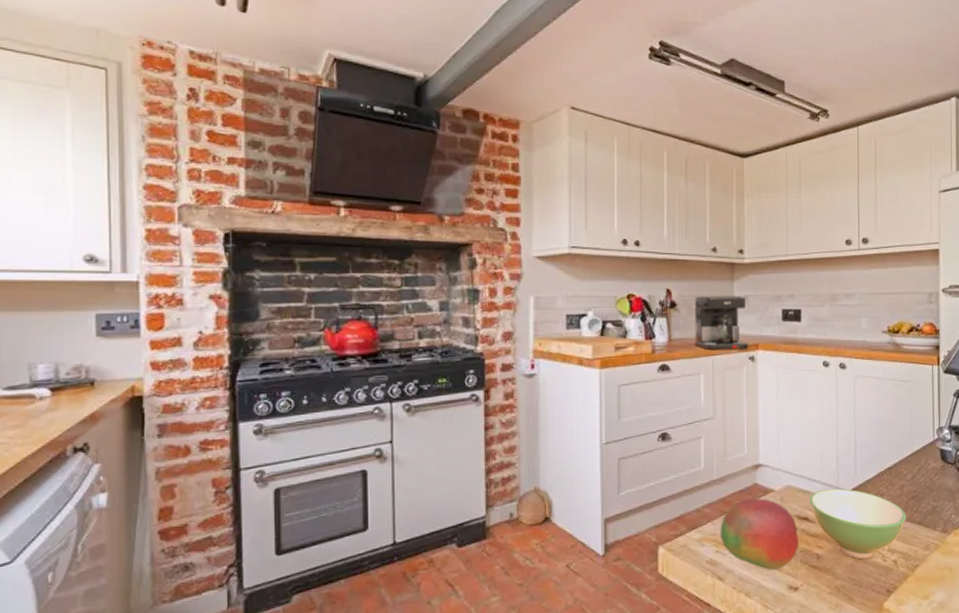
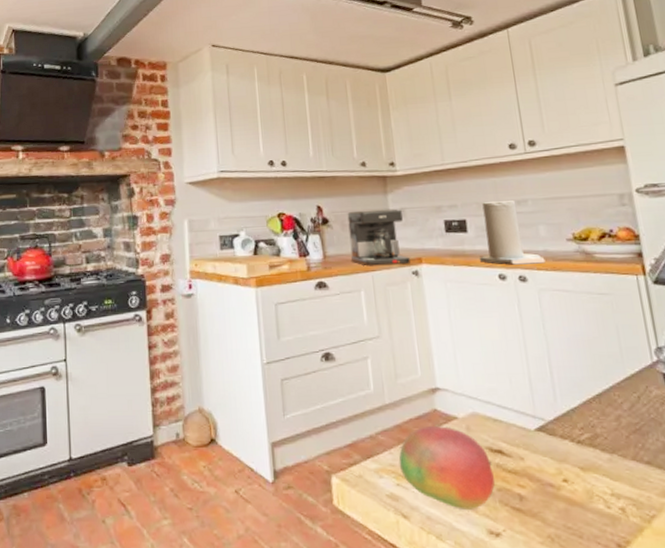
paper towel: none [809,294,863,353] -> present [480,201,546,265]
bowl: present [809,488,907,560] -> none [501,417,631,504]

